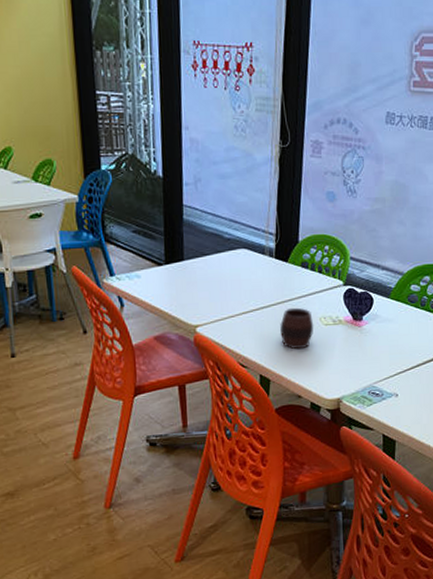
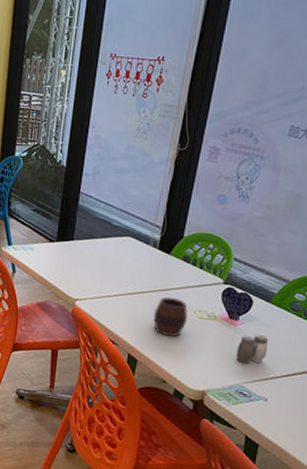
salt and pepper shaker: none [364,331,393,364] -> present [235,334,269,364]

